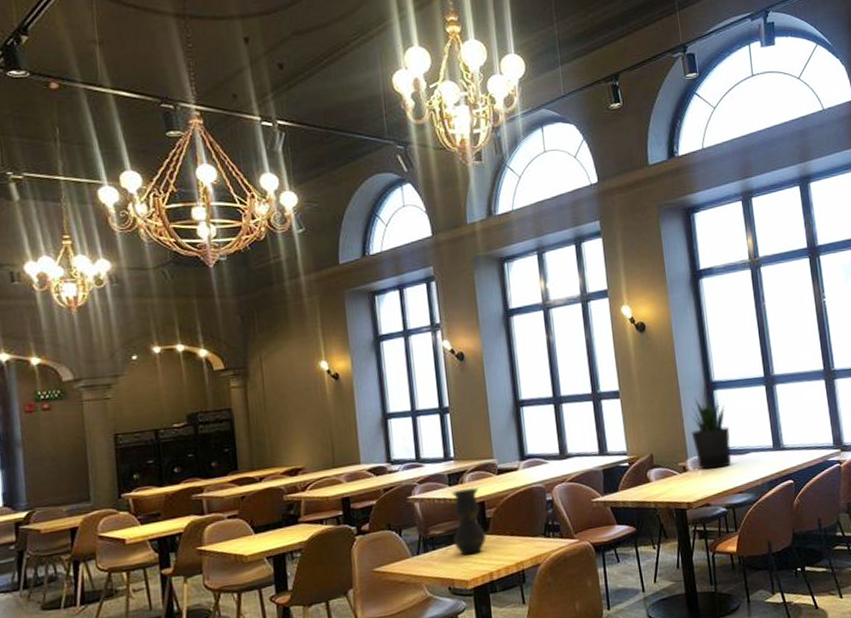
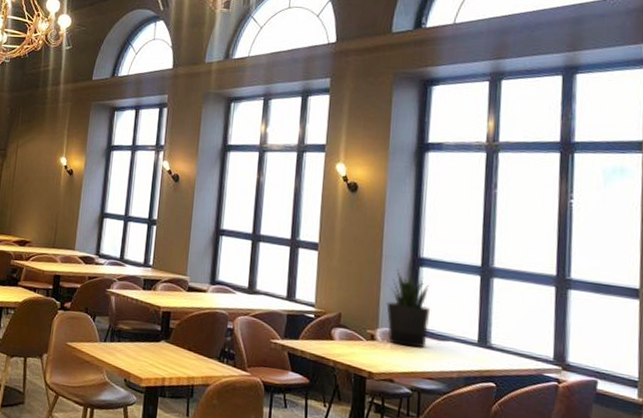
vase: present [451,487,487,556] -> none [136,295,168,357]

